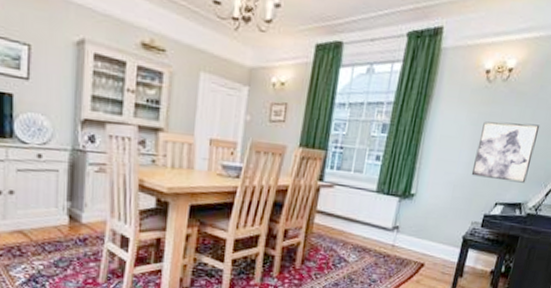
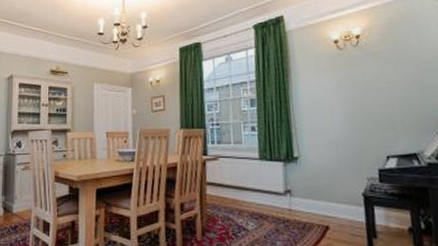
wall art: present [471,121,540,183] -> none [347,77,413,134]

